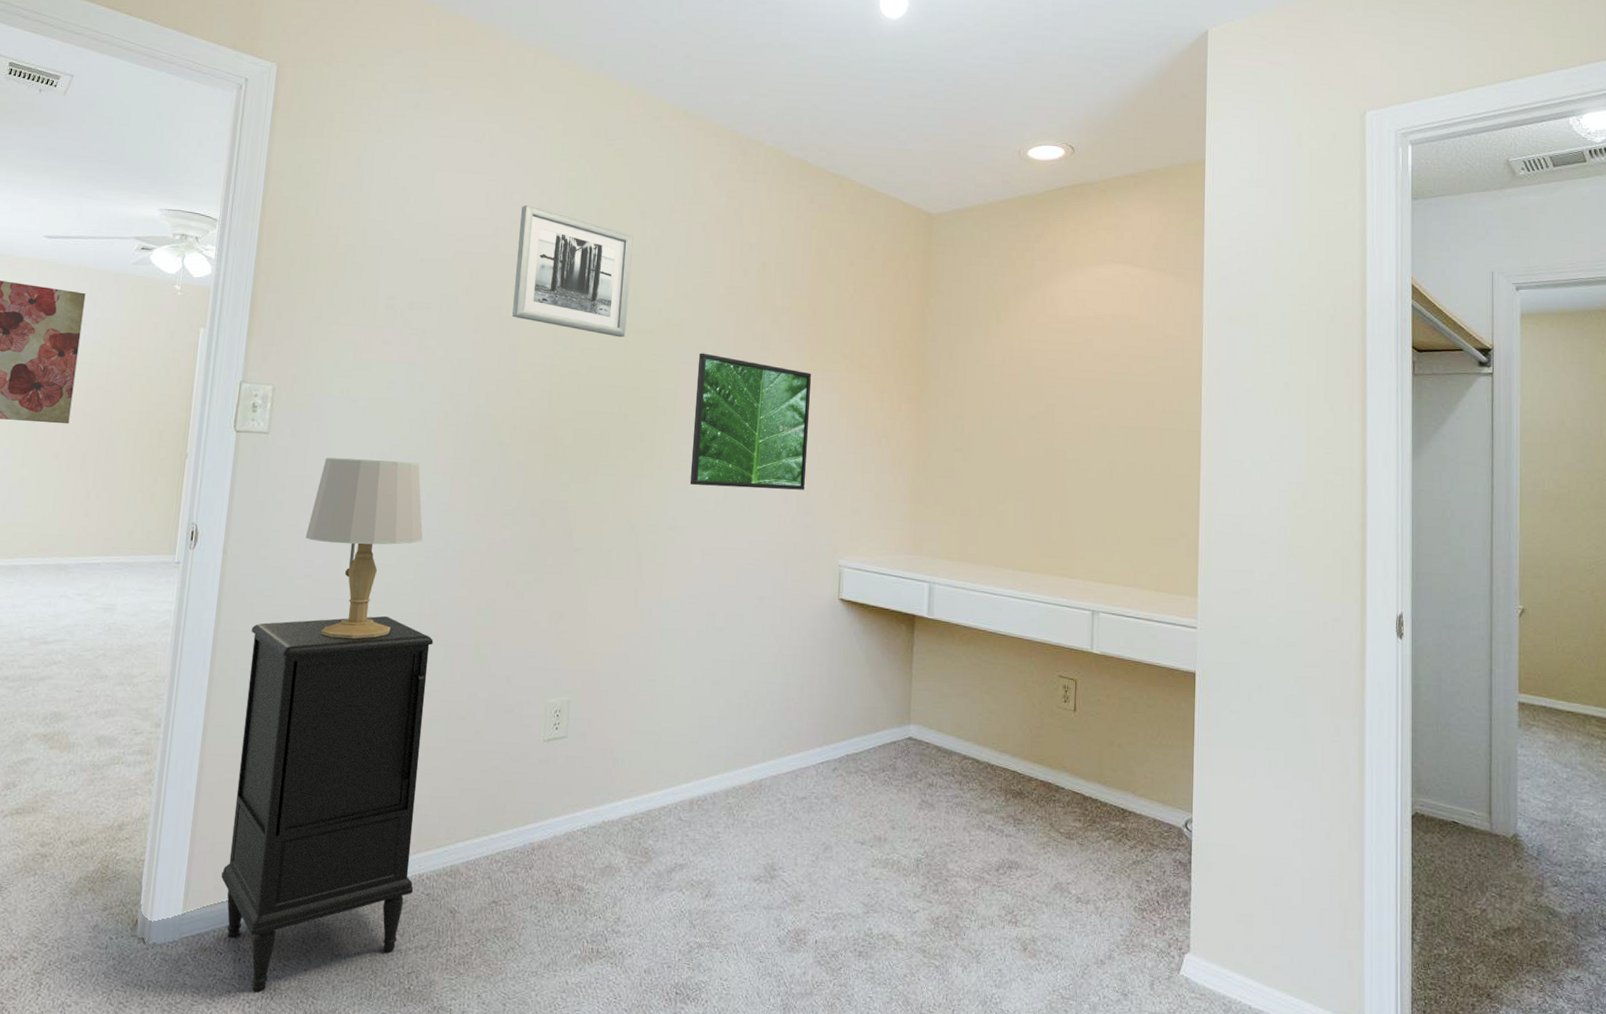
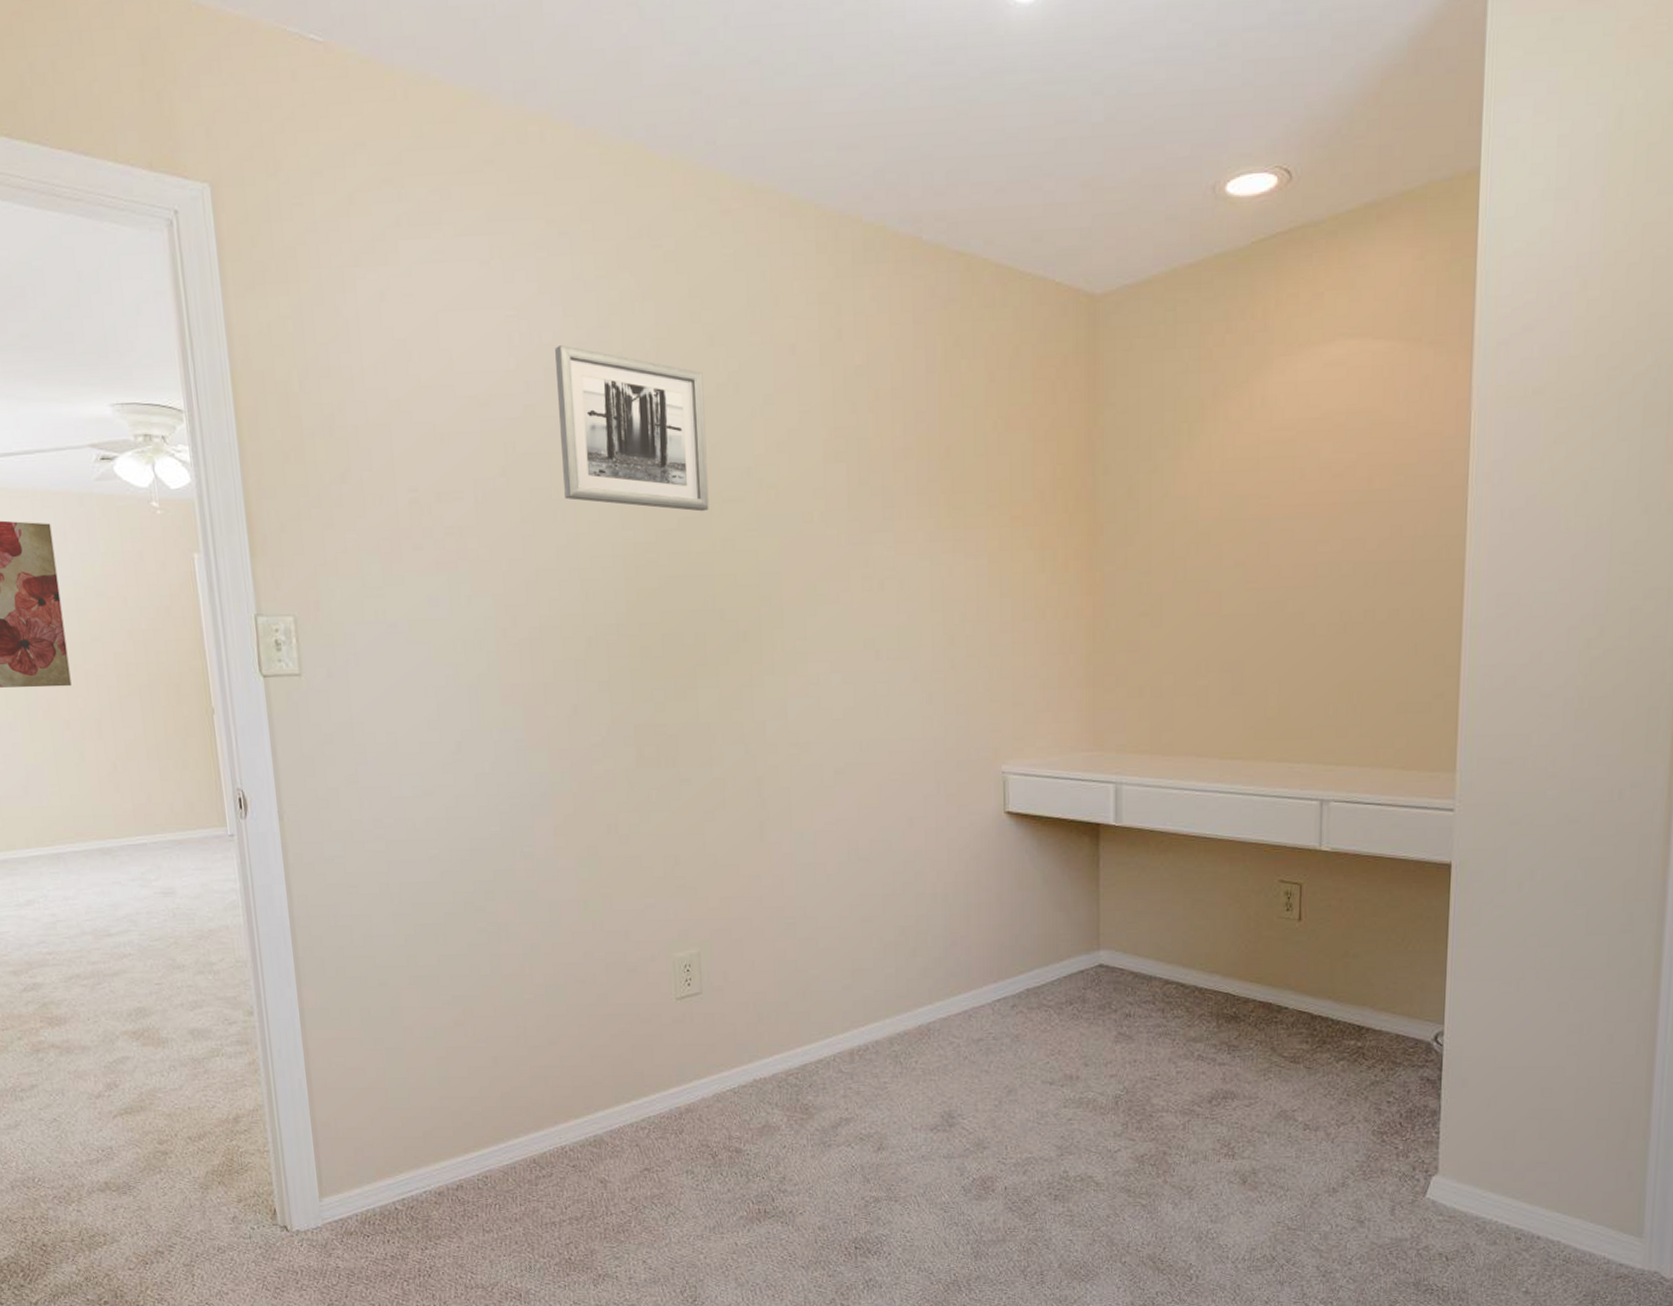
nightstand: present [221,615,434,992] -> none [329,875,557,1271]
table lamp: present [305,457,423,640] -> none [367,693,502,905]
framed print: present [689,353,812,490] -> none [804,520,954,690]

